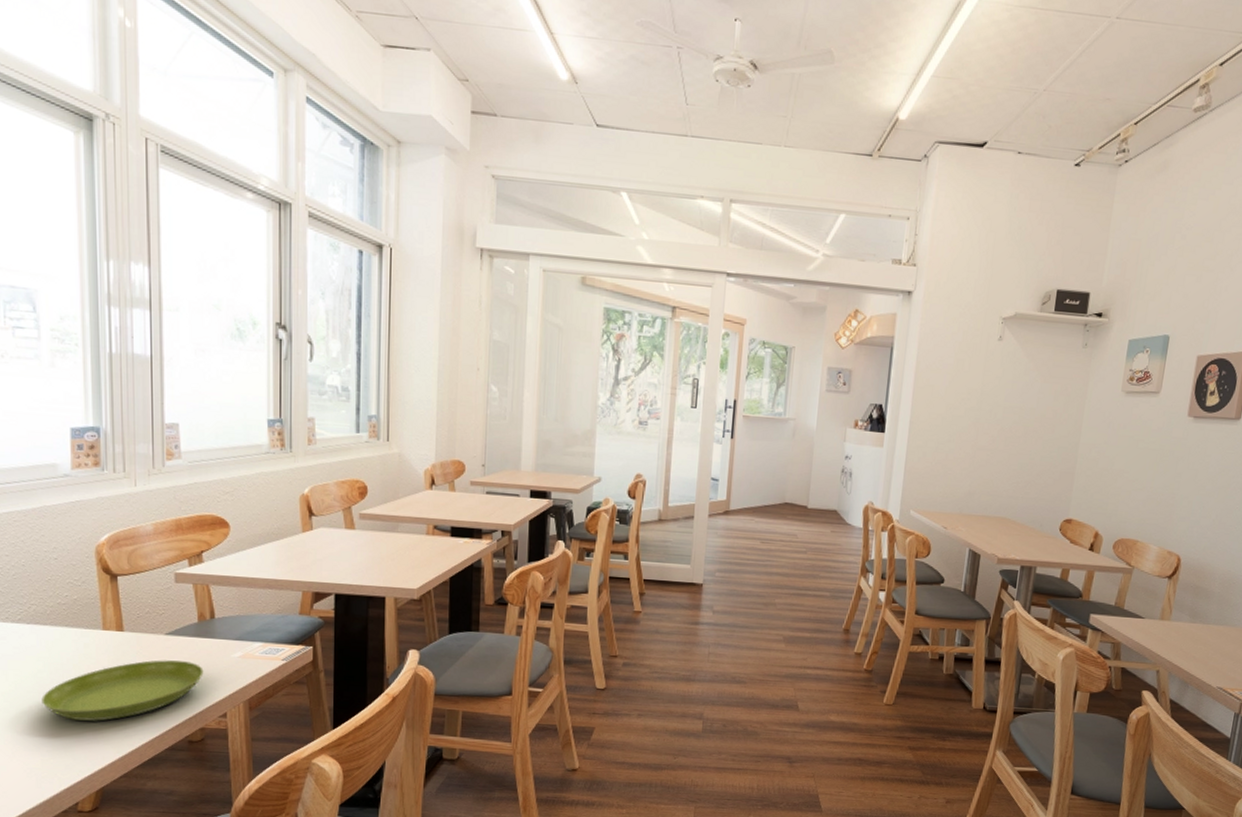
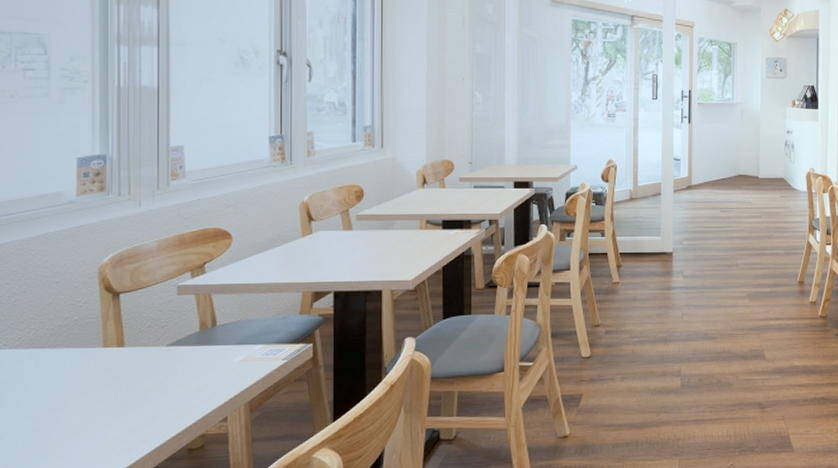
saucer: present [41,660,204,721] -> none [37,370,205,440]

